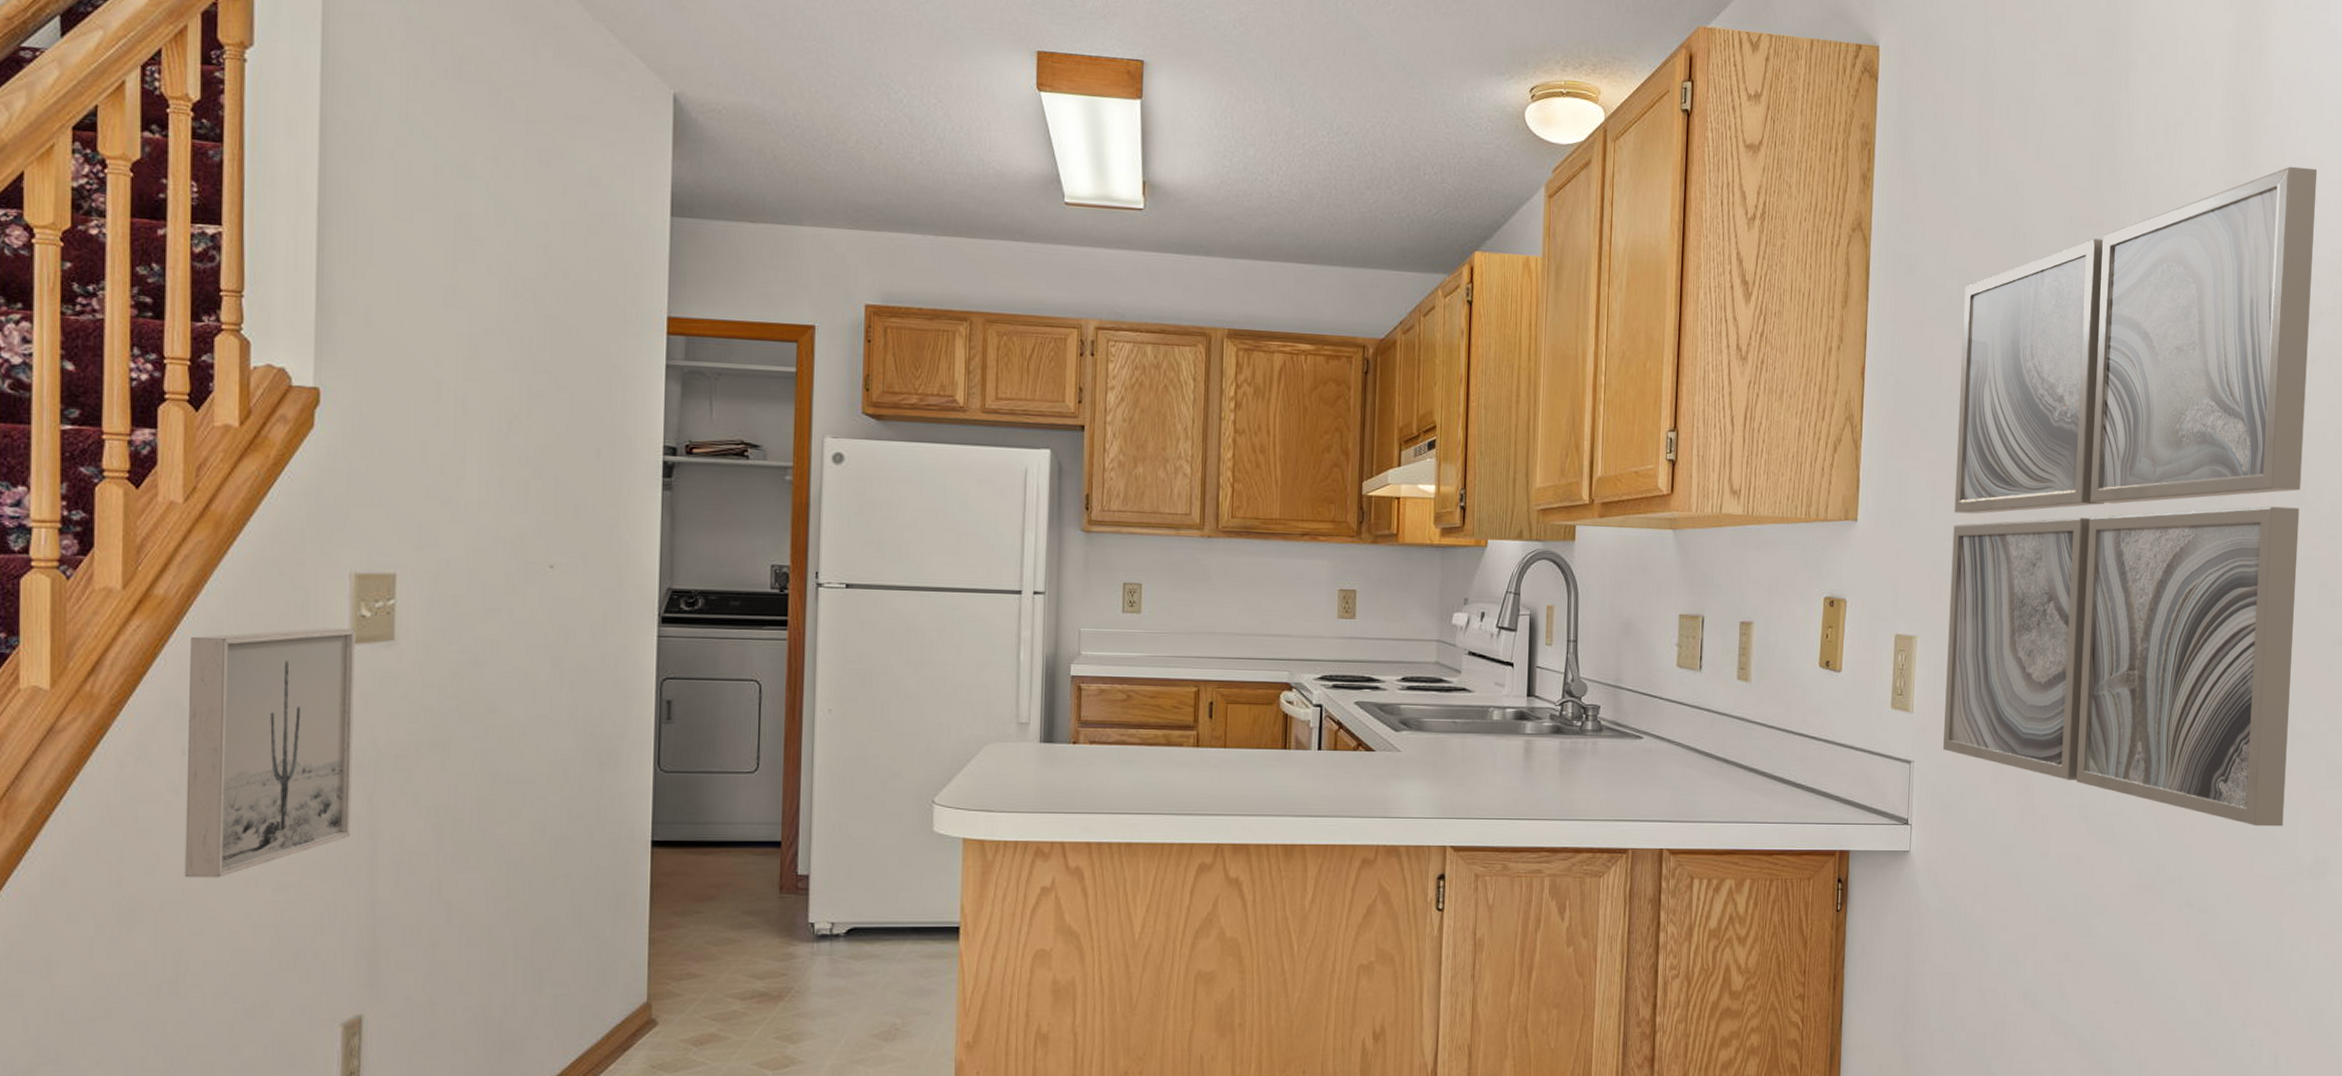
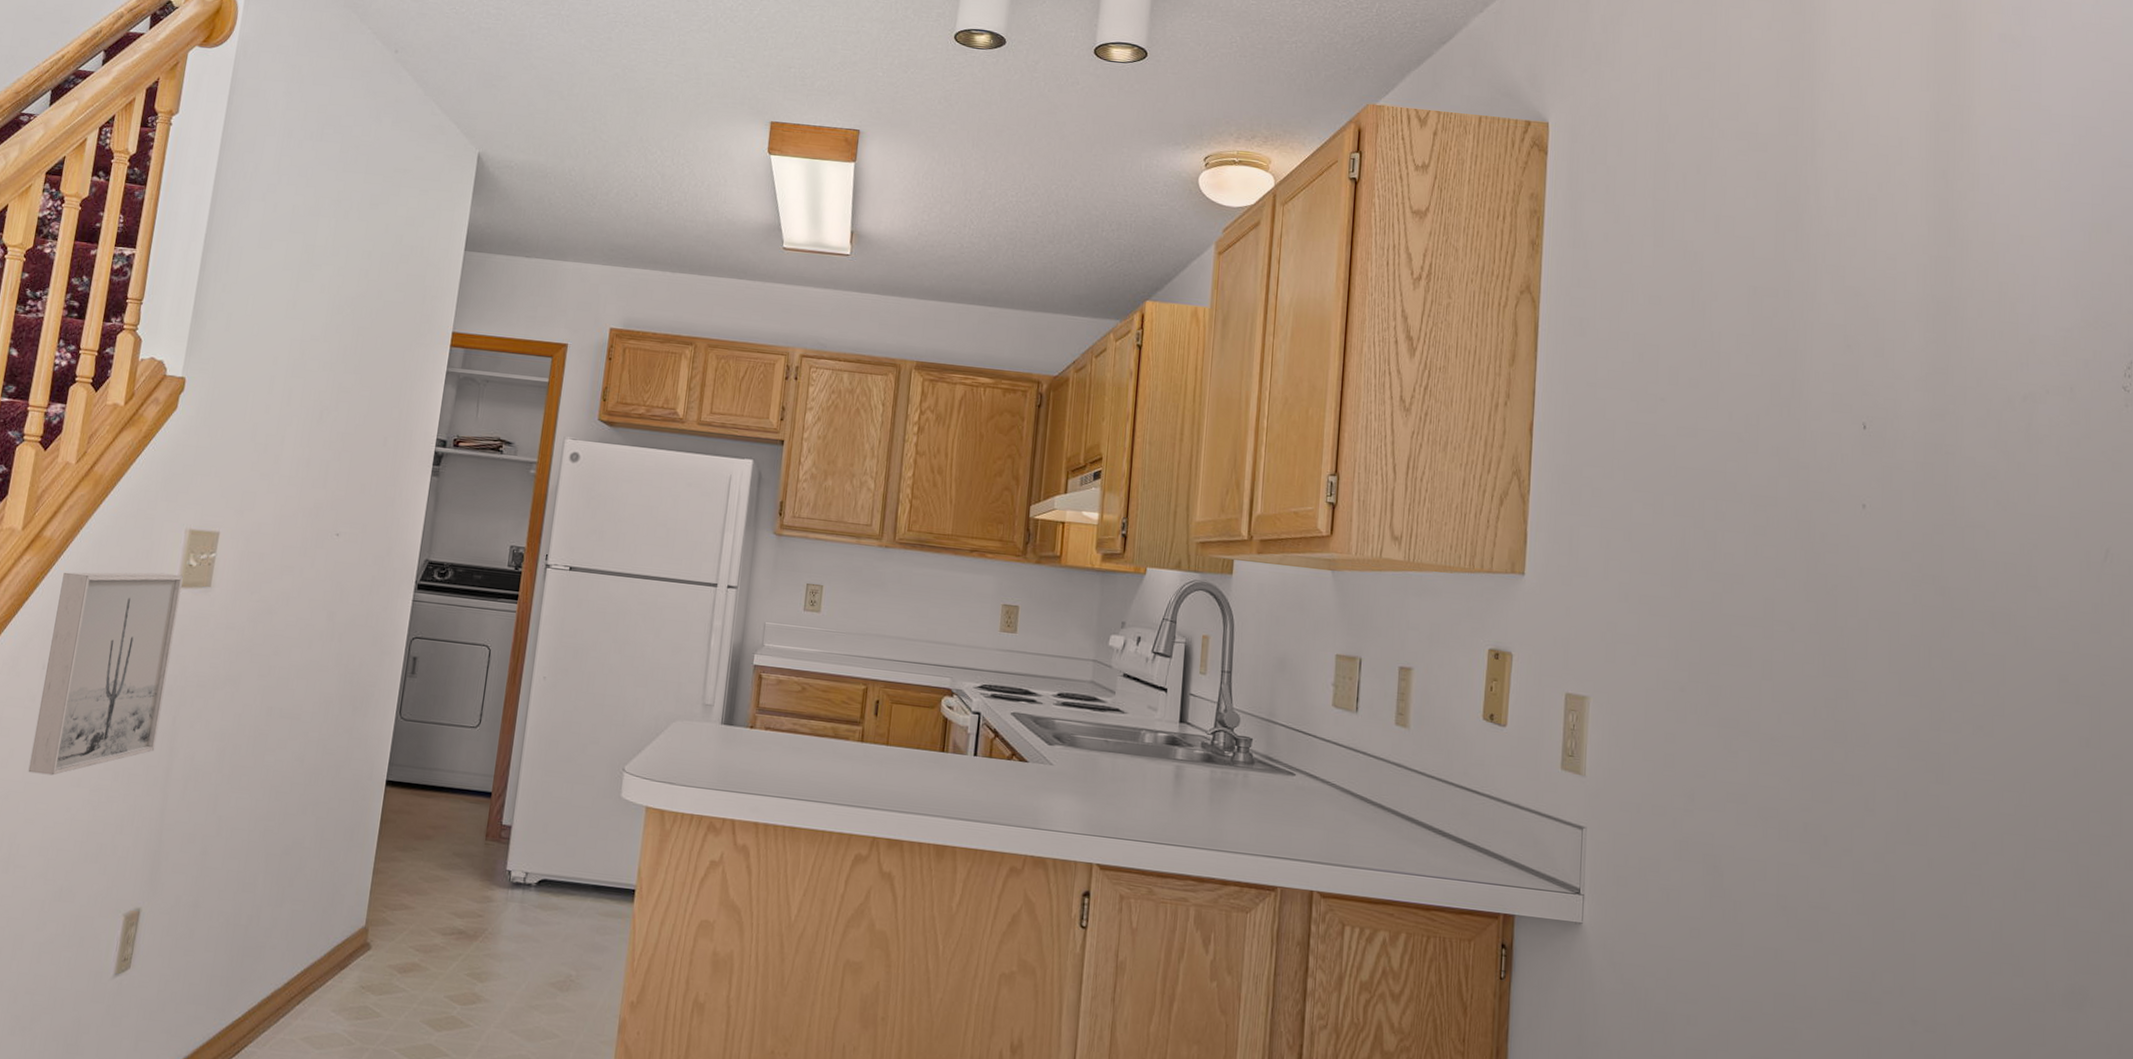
wall art: present [1943,166,2318,827] -> none [1619,243,2035,945]

